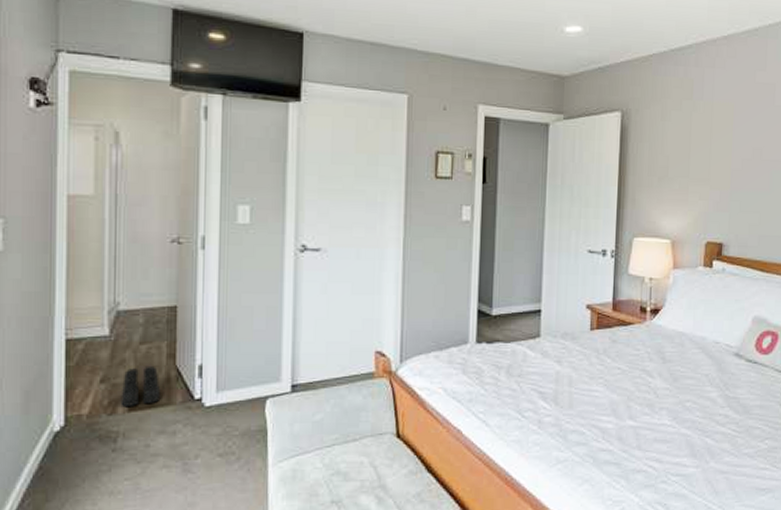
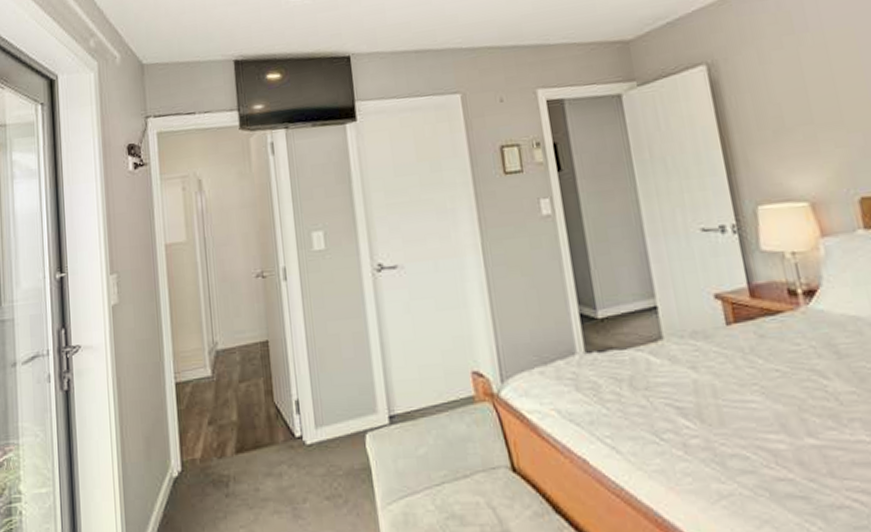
boots: present [120,365,161,406] -> none [227,404,264,448]

